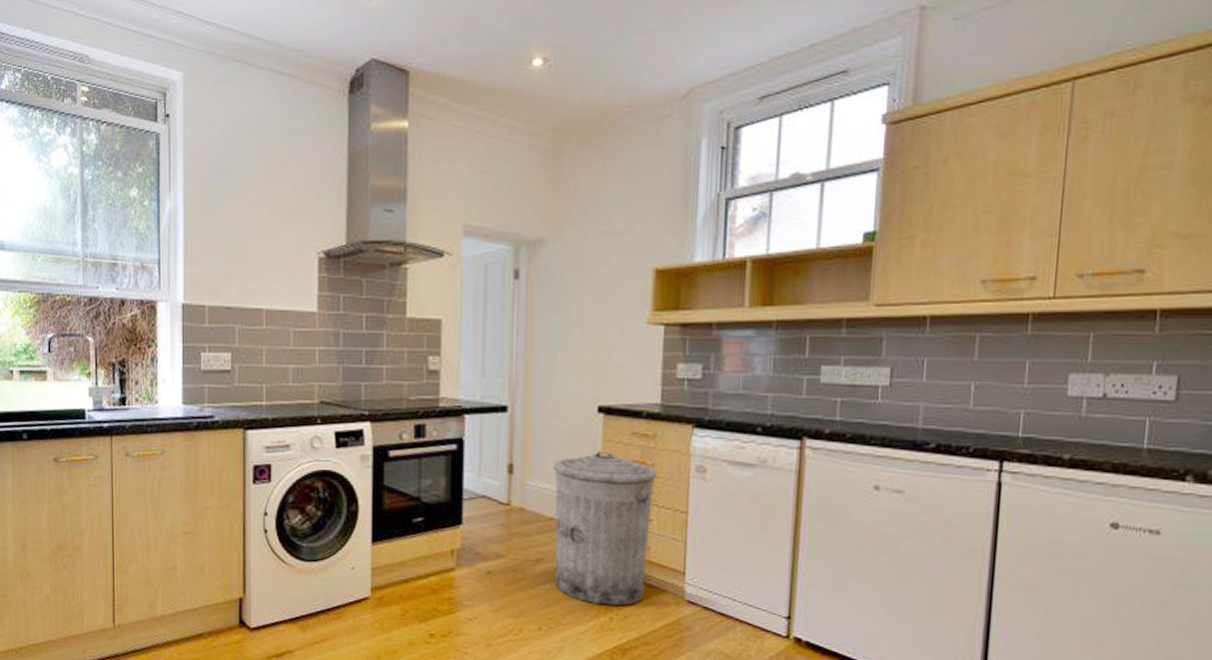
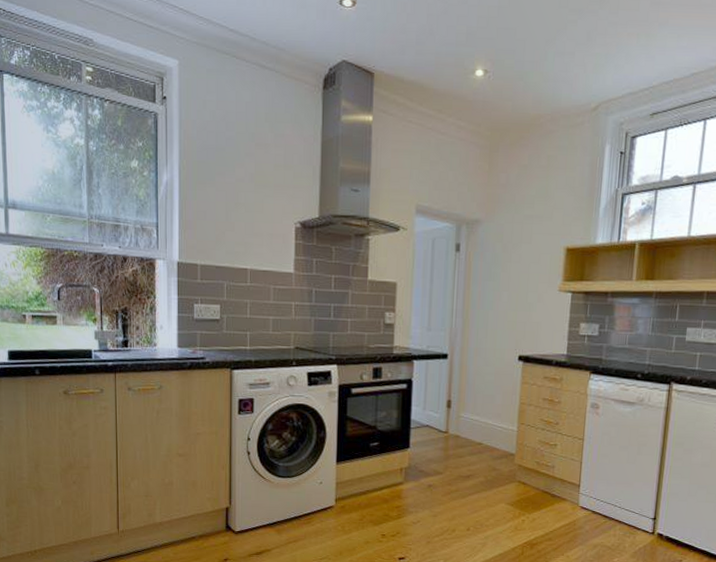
trash can: present [553,451,657,606] -> none [481,391,562,511]

